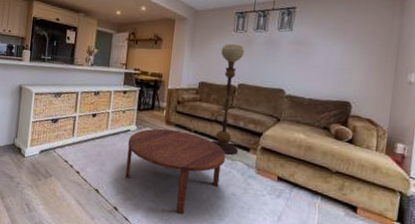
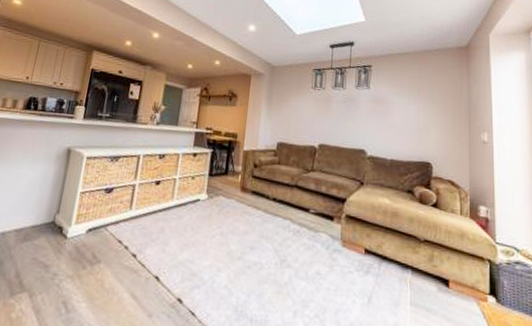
coffee table: present [125,128,226,214] -> none [192,197,308,303]
floor lamp: present [211,43,245,155] -> none [292,101,324,226]

